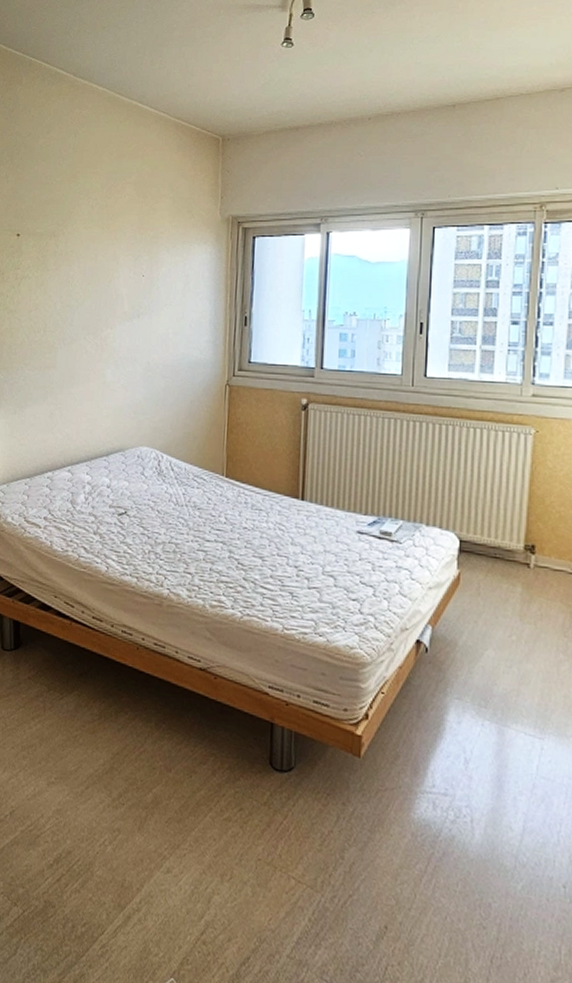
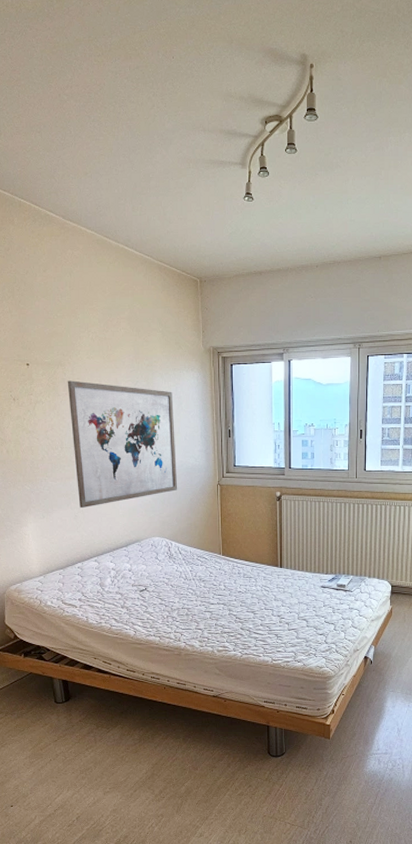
wall art: none [57,253,179,405] -> present [67,380,178,509]

